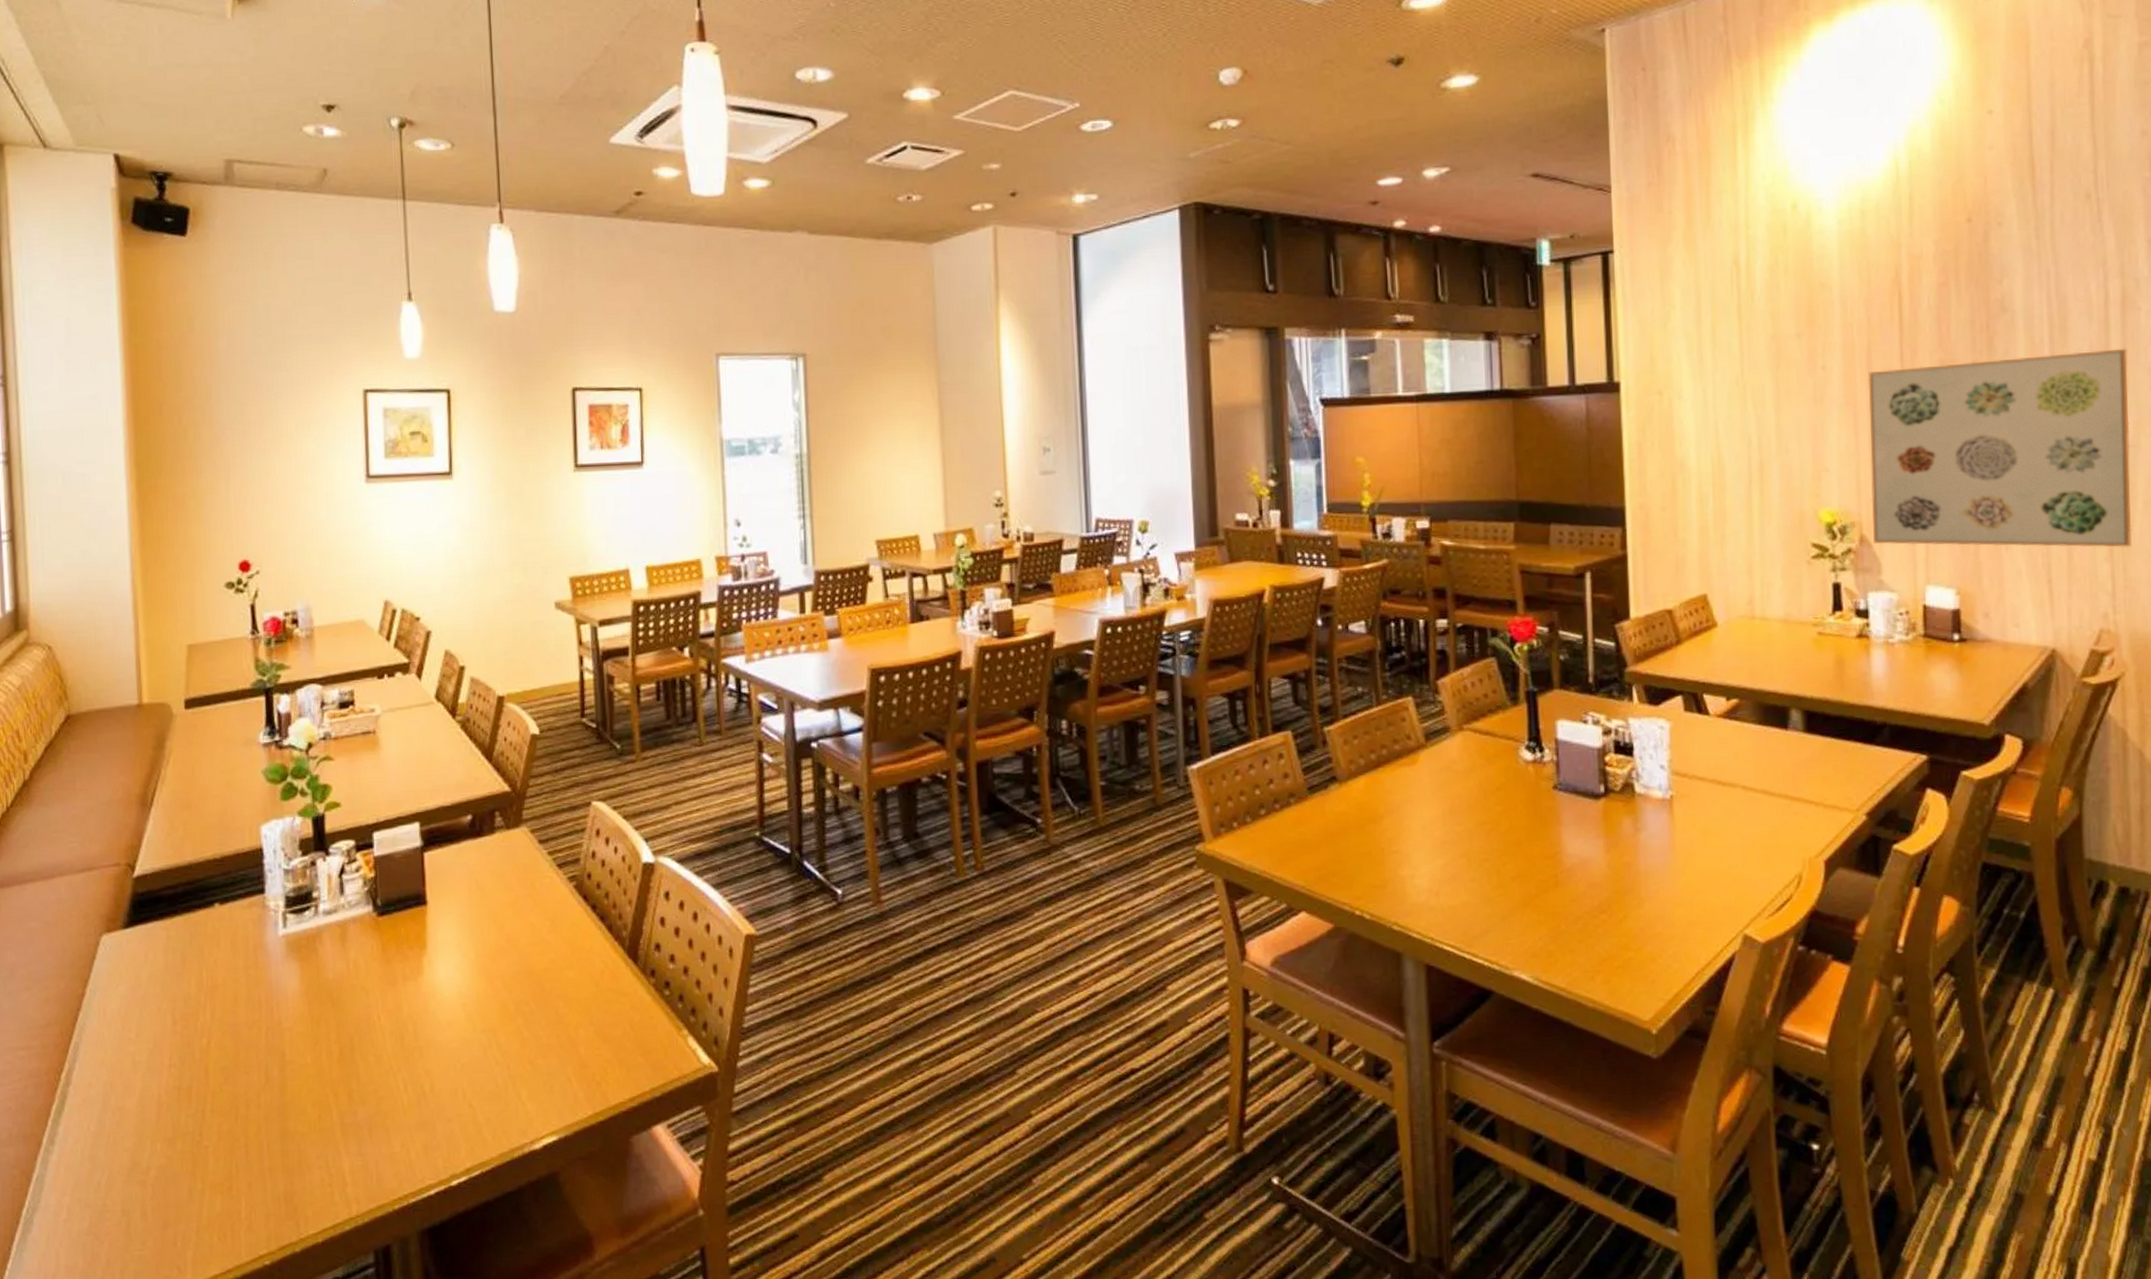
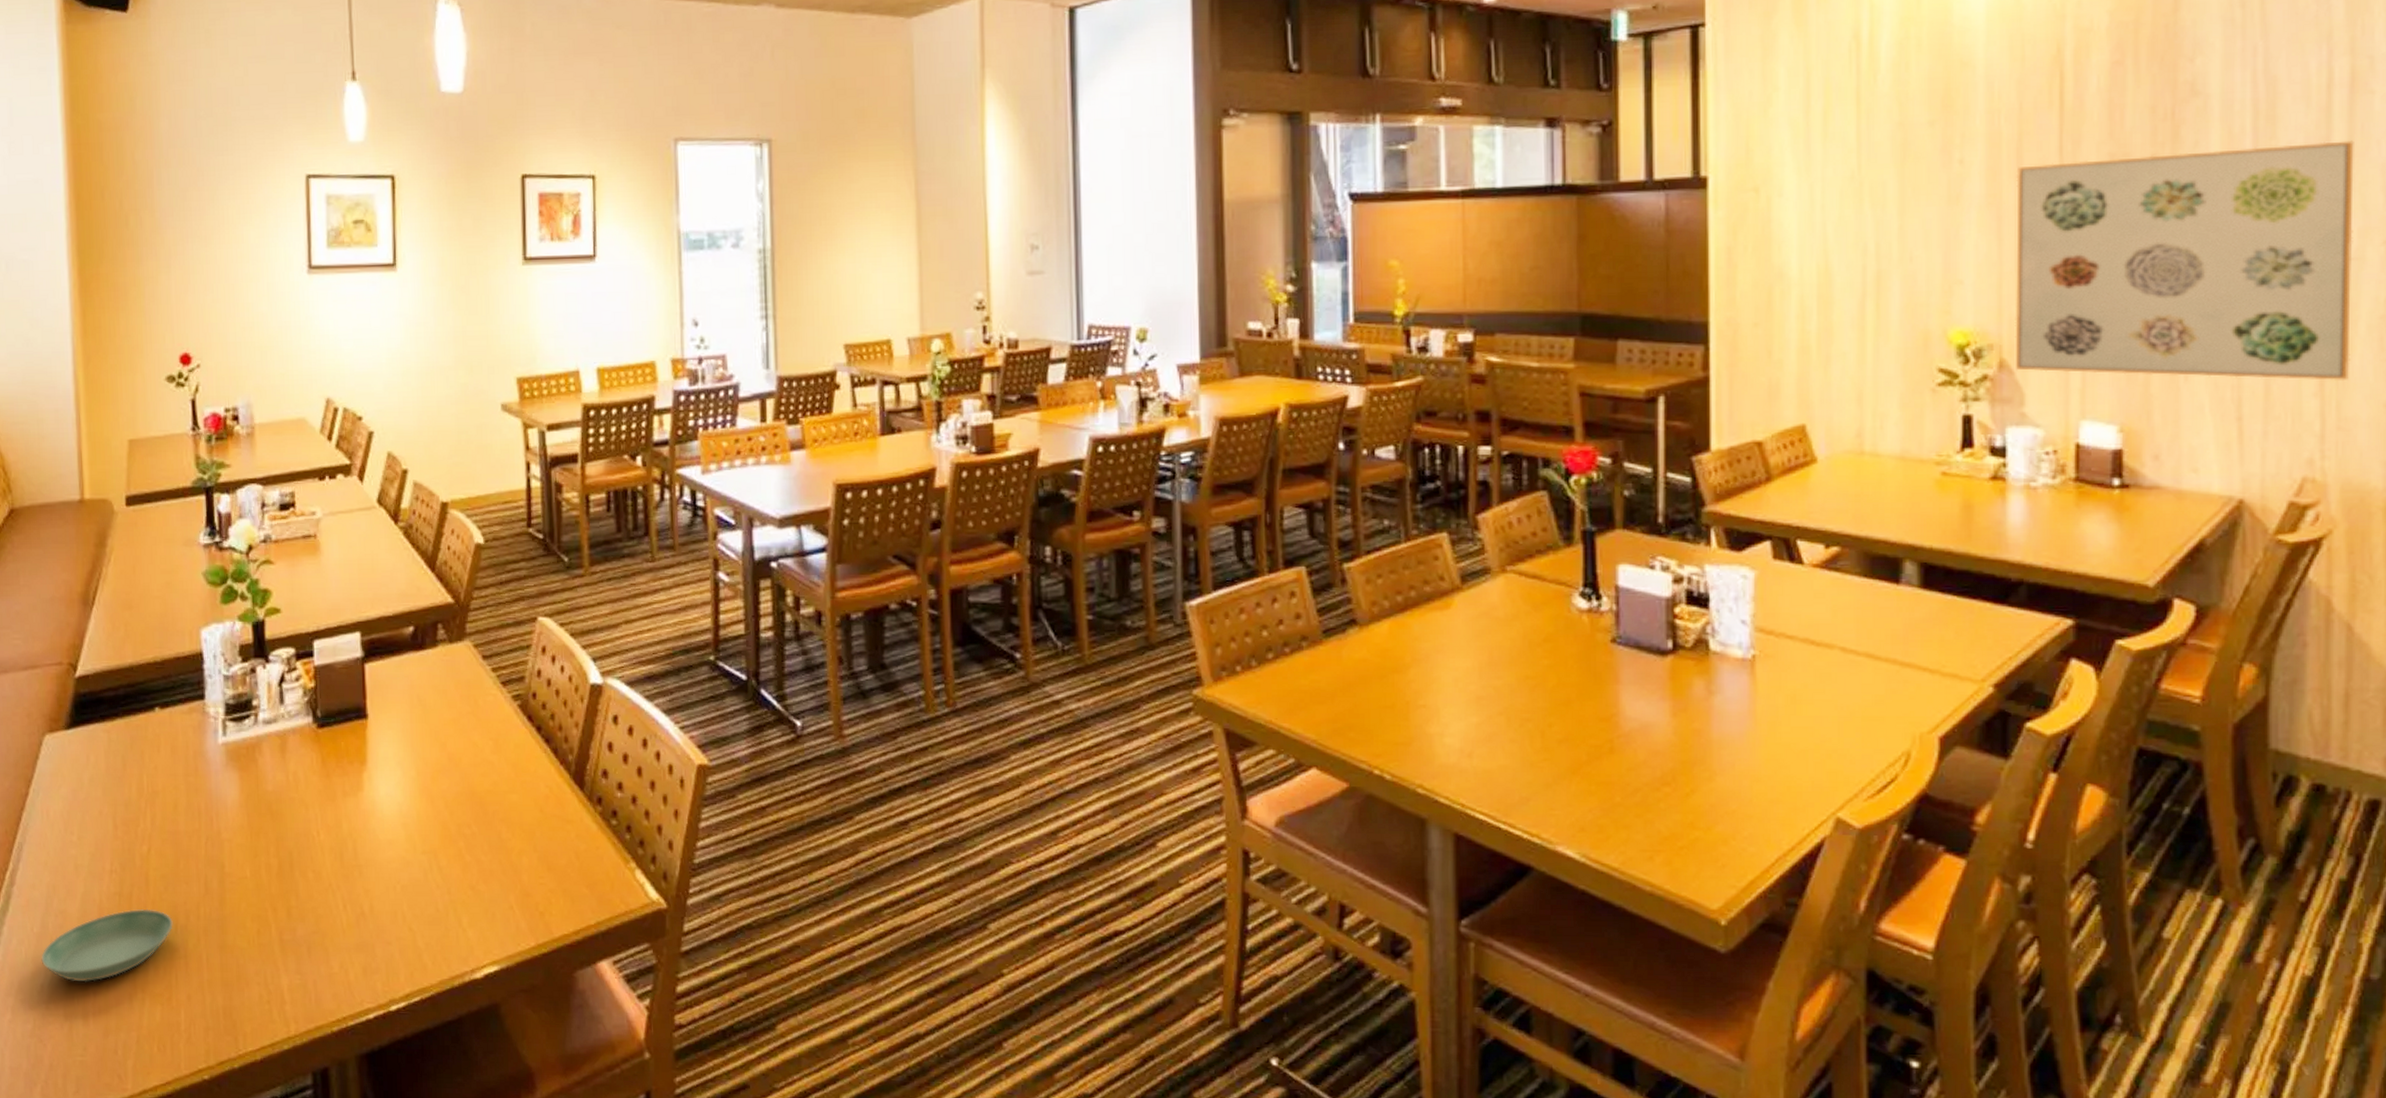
saucer: none [98,1100,233,1177] -> present [41,908,173,982]

